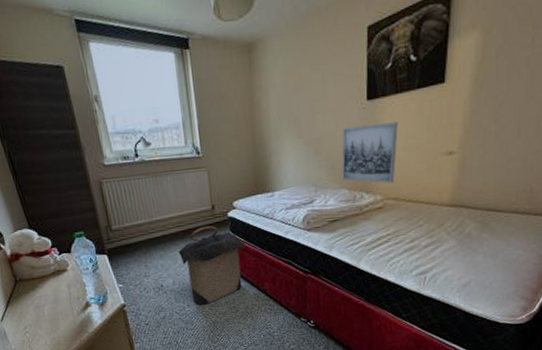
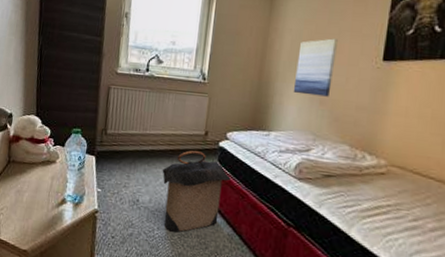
wall art: none [286,85,324,150] -> present [293,38,338,97]
wall art: present [341,122,398,184] -> none [345,83,414,150]

